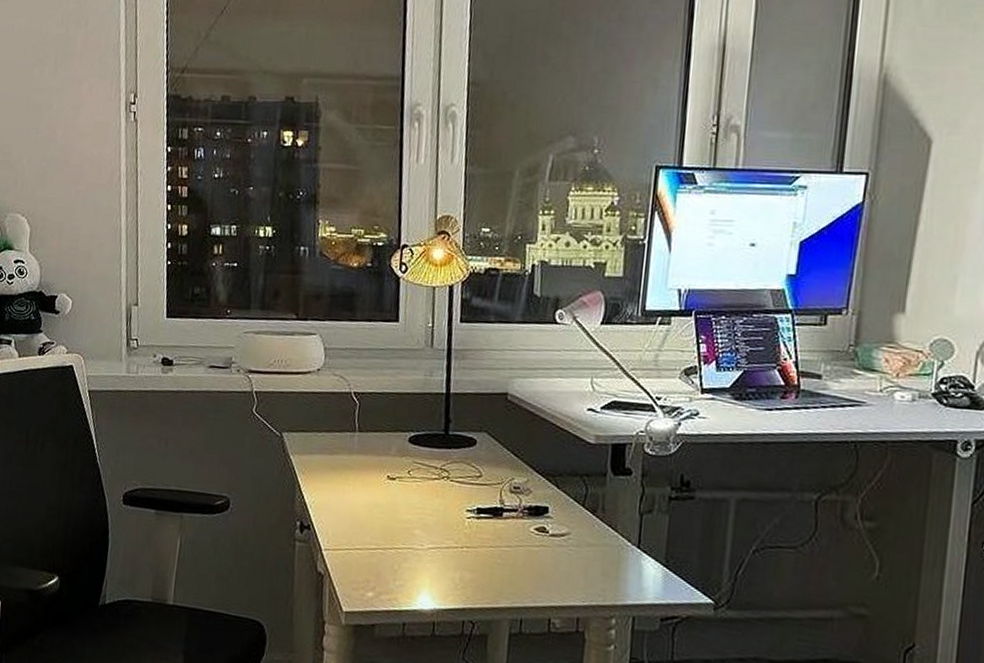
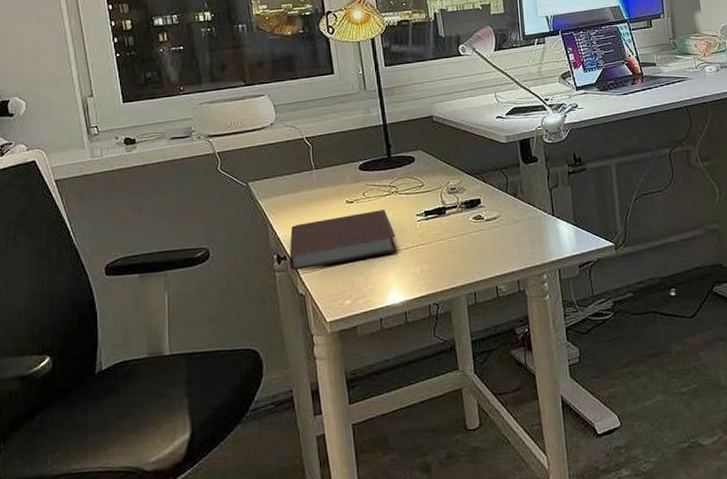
notebook: none [312,491,438,549] -> present [289,210,398,271]

